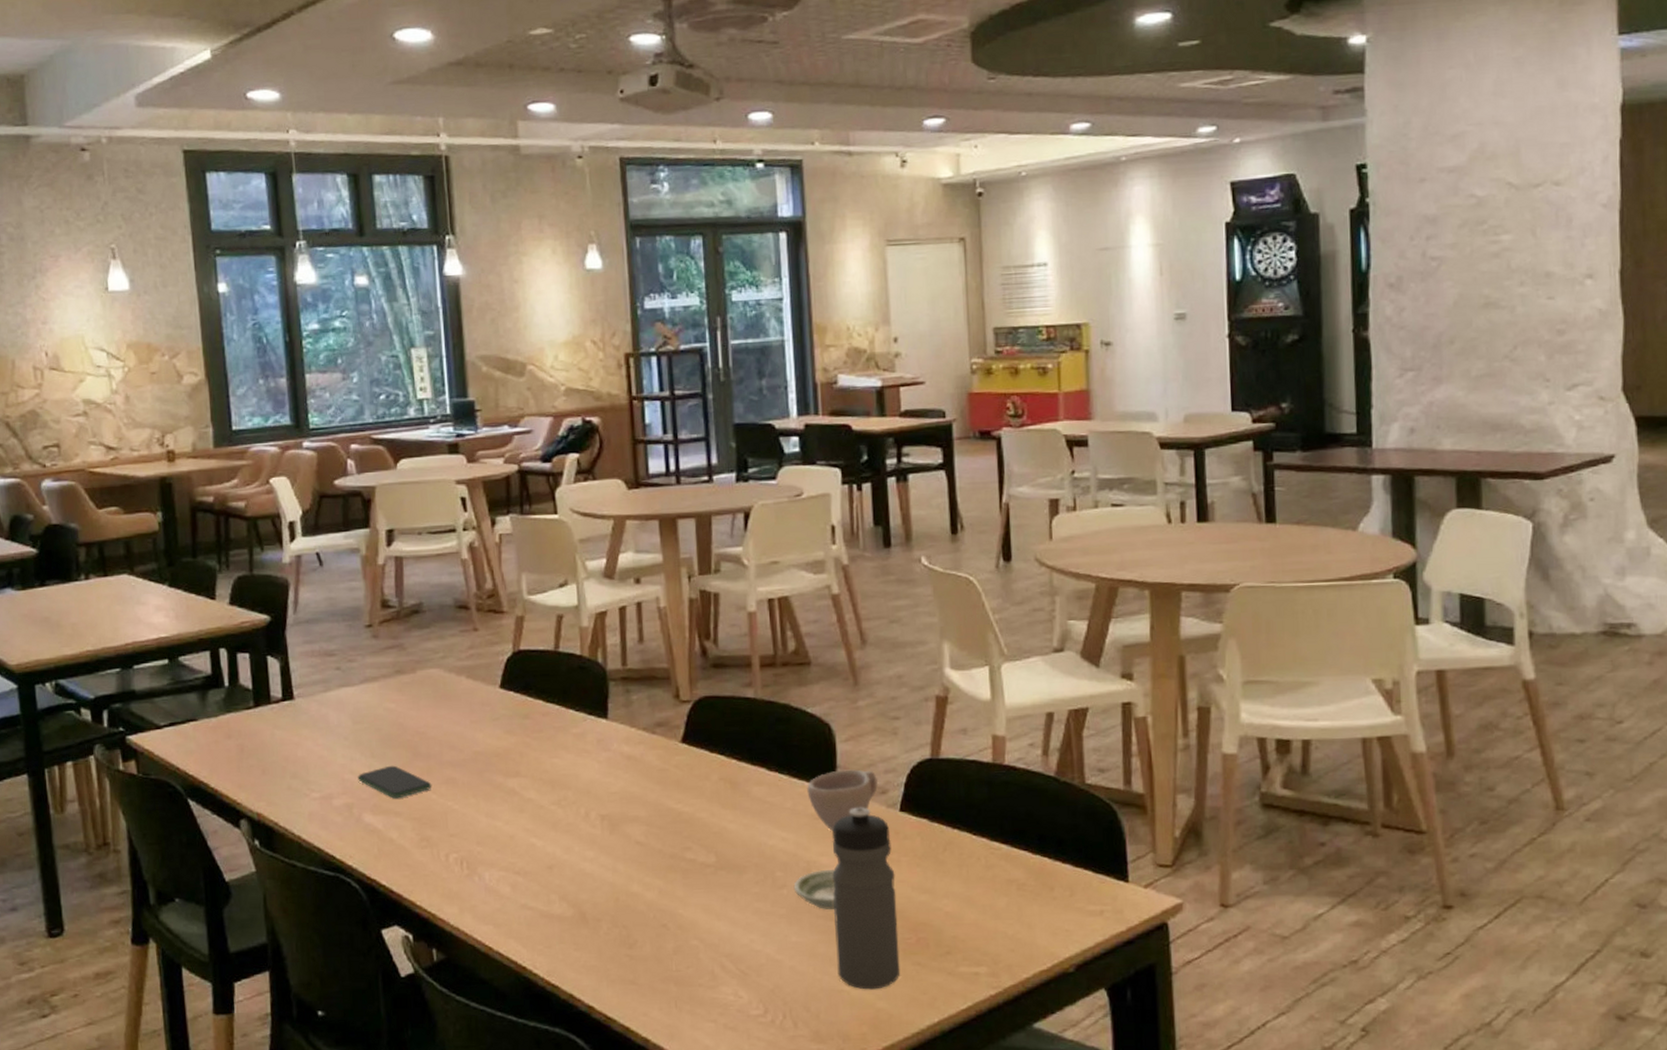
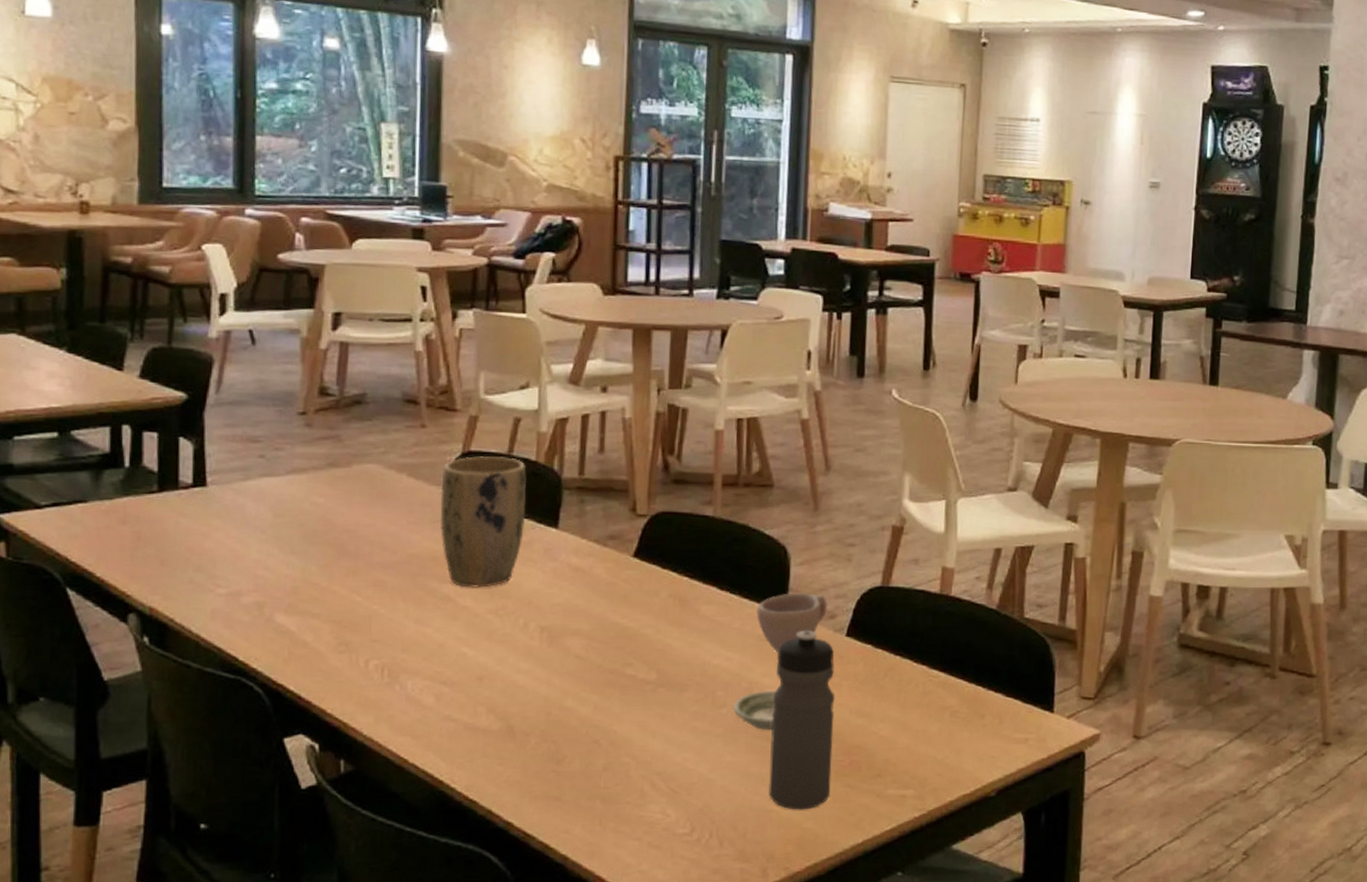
smartphone: present [358,765,432,799] -> none [273,563,358,599]
plant pot: none [496,653,577,781] -> present [440,456,527,588]

